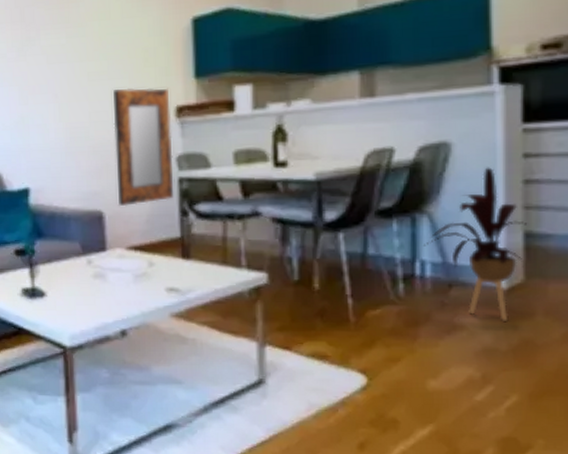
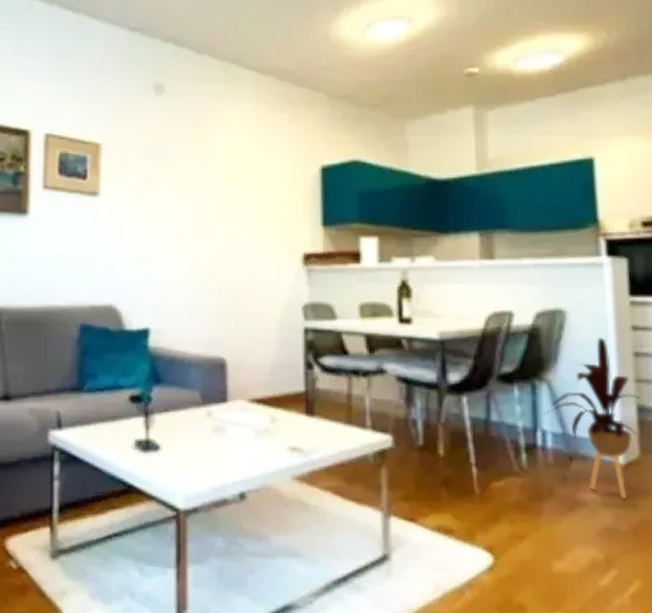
home mirror: present [113,88,174,207] -> none [240,231,299,355]

